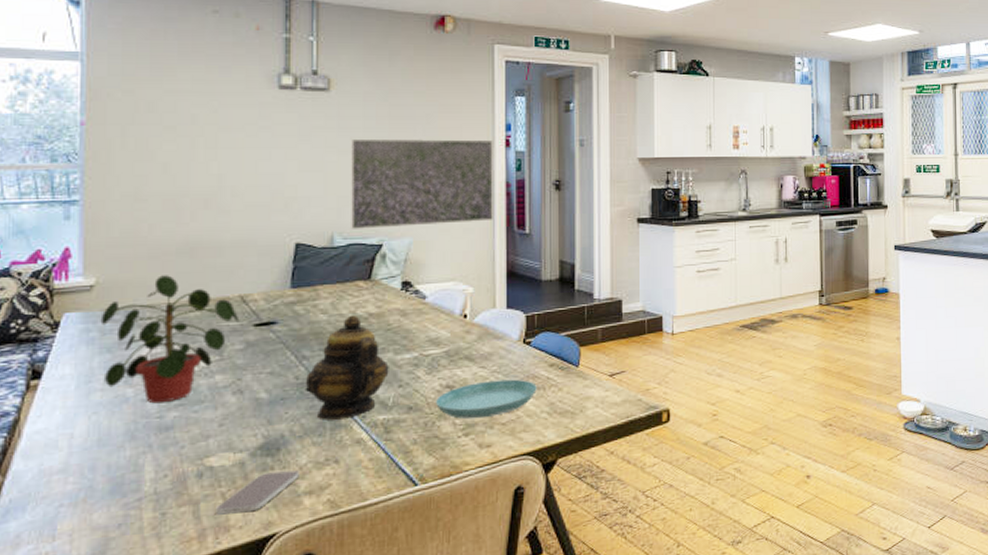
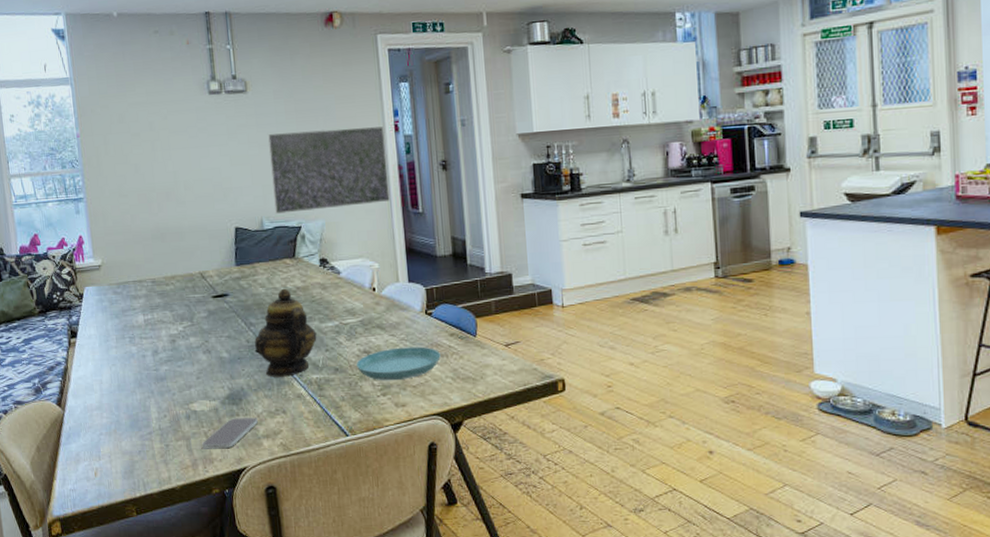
potted plant: present [100,275,240,404] -> none [108,256,202,359]

